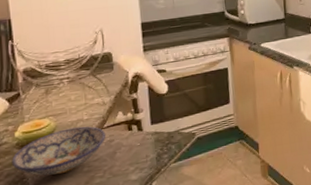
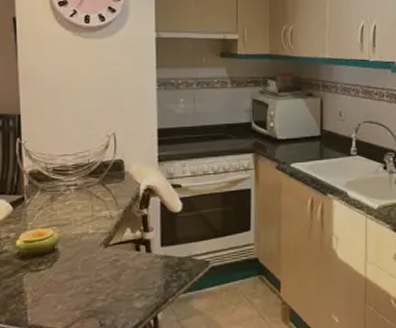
bowl: present [11,126,106,176] -> none [11,241,112,293]

